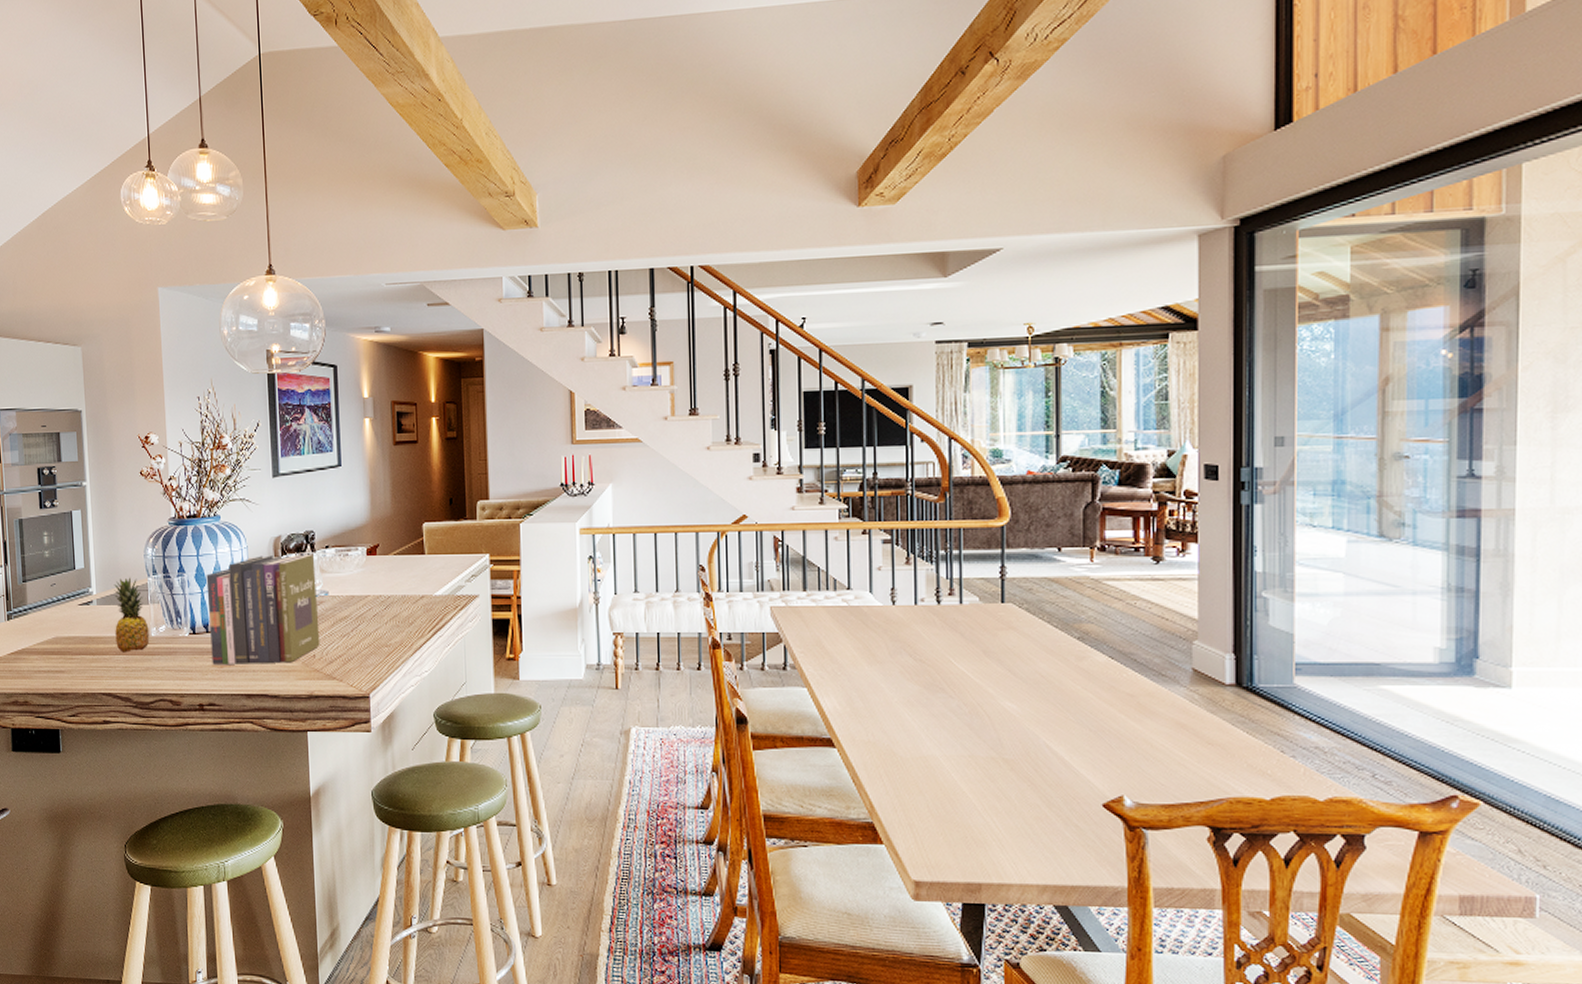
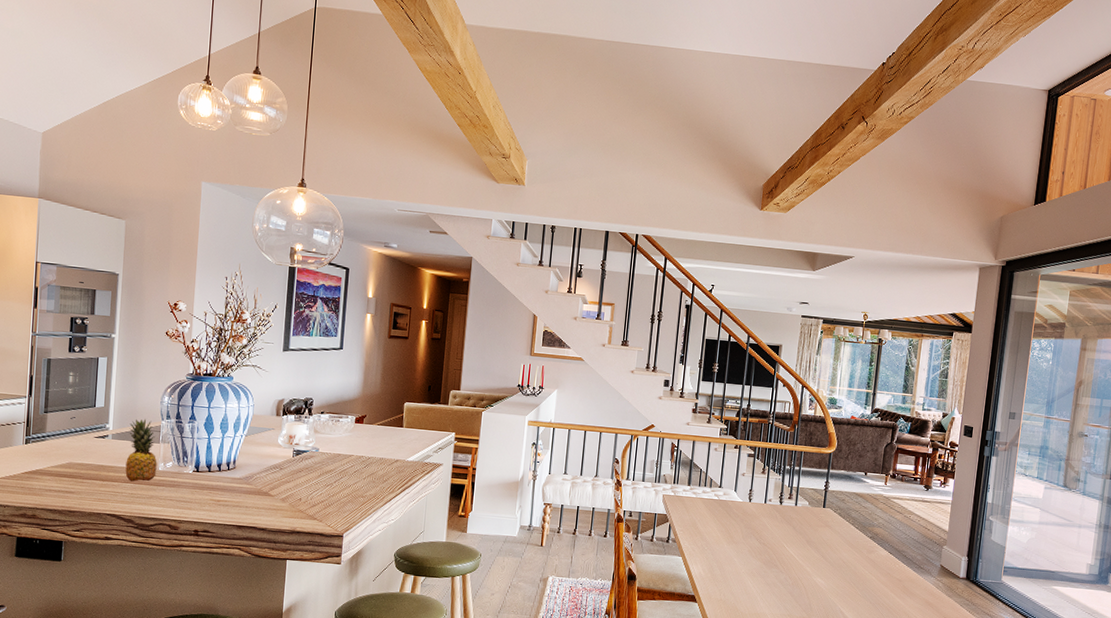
books: present [206,553,320,664] -> none [210,413,311,503]

